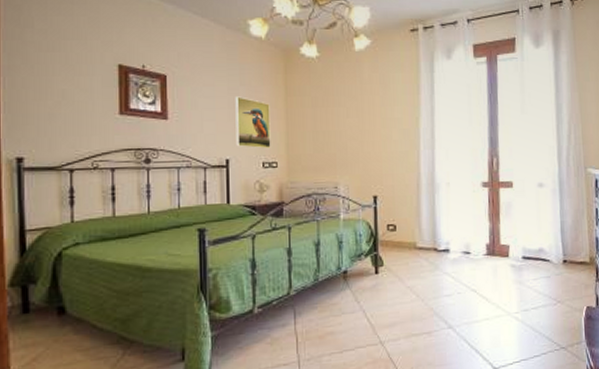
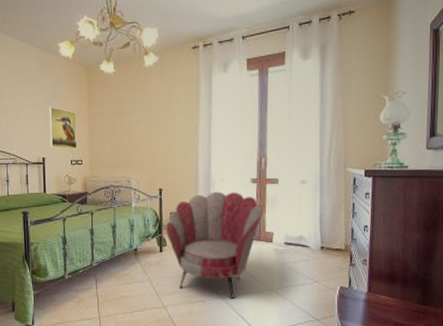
armchair: none [381,198,497,328] -> present [165,191,264,299]

